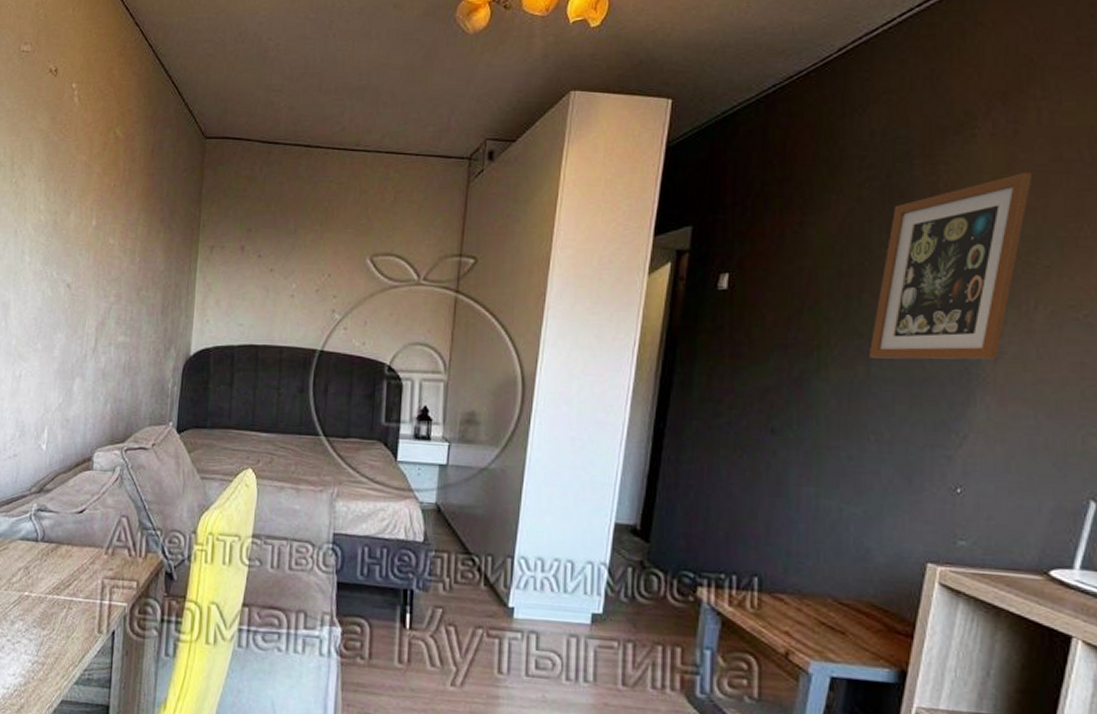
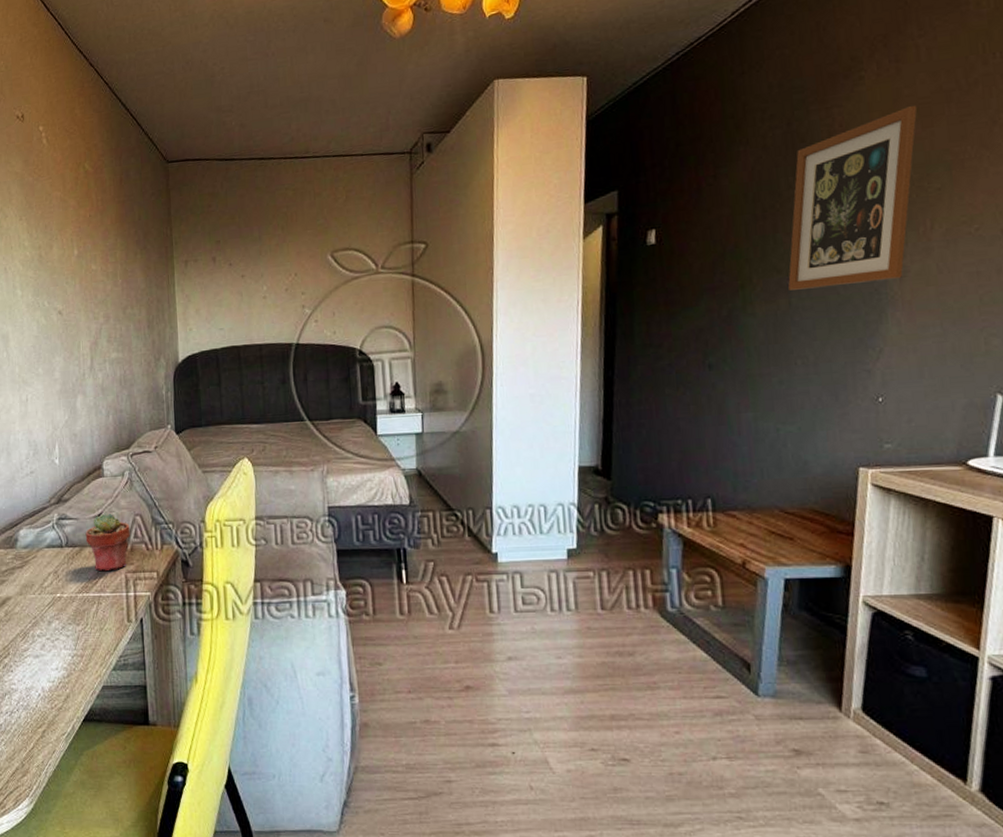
potted succulent: none [64,509,114,574] -> present [85,513,130,572]

